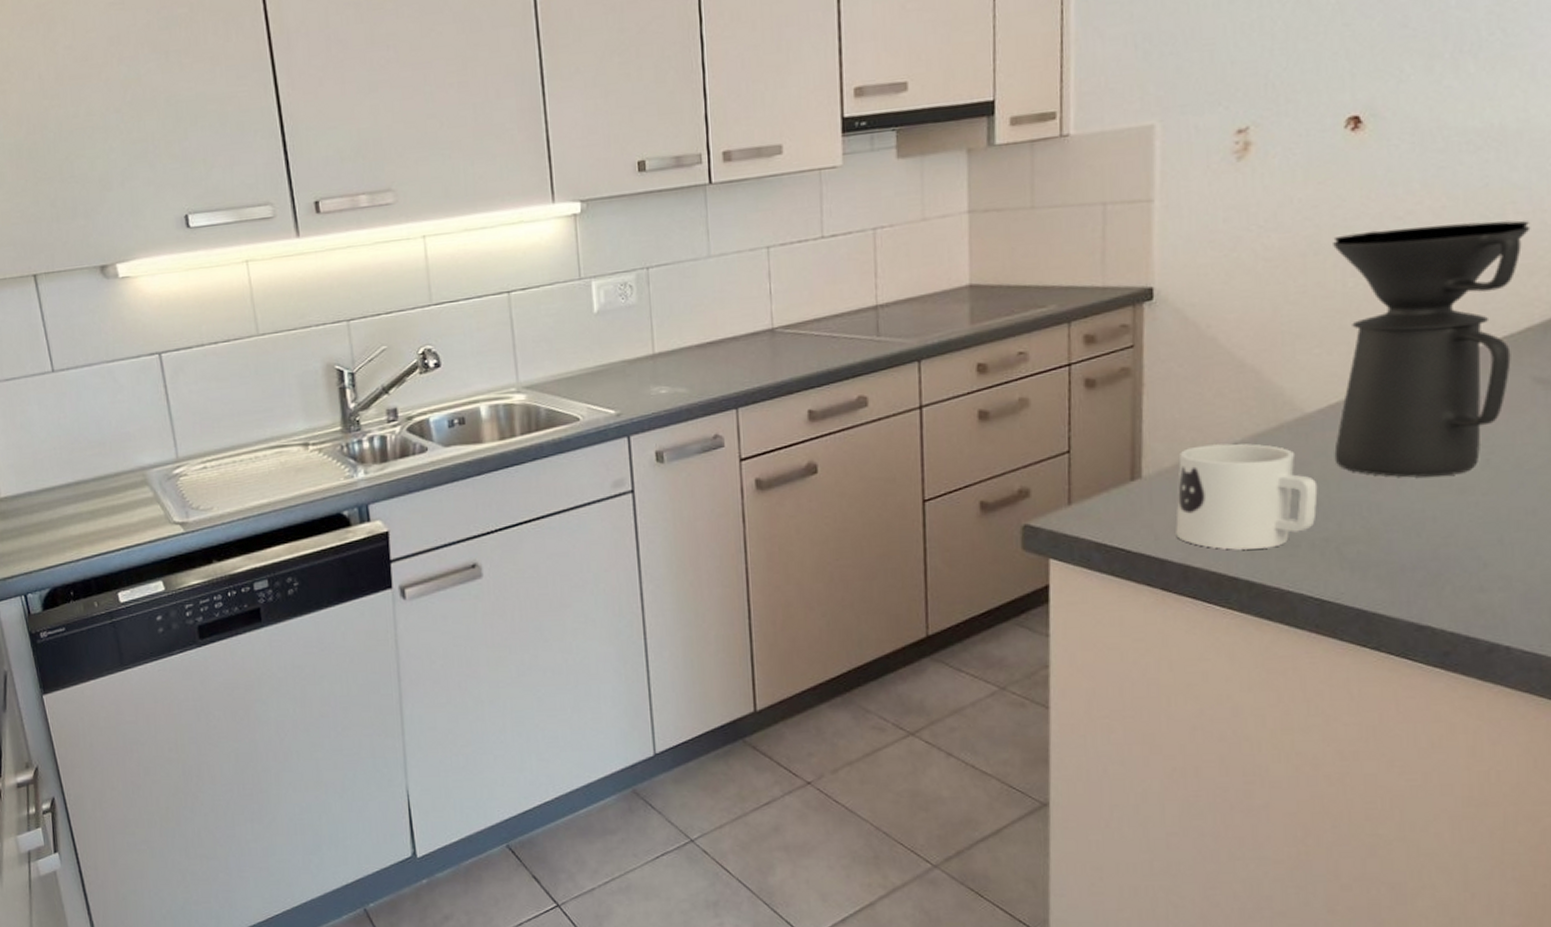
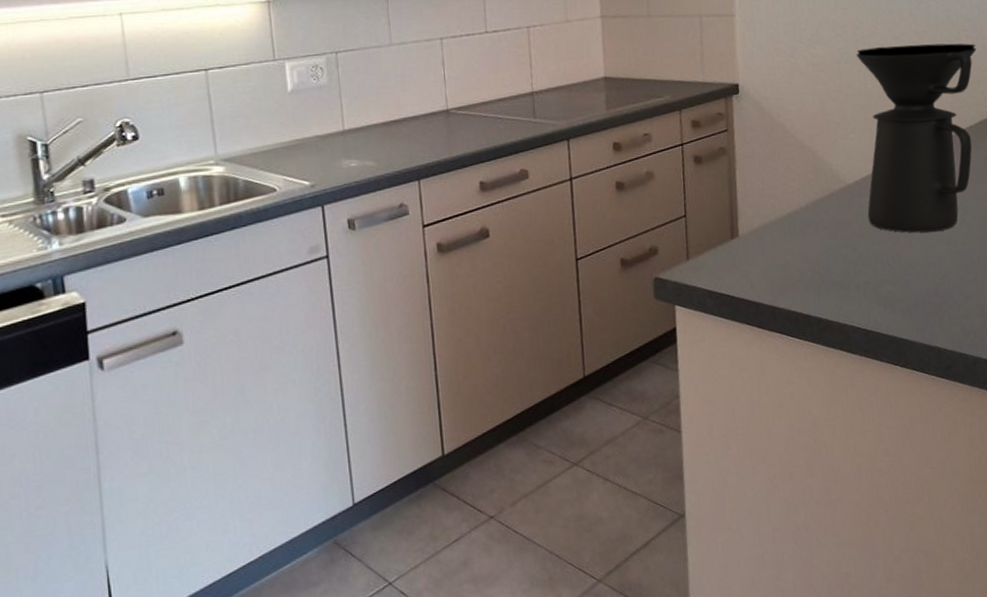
mug: present [1175,443,1318,550] -> none [764,208,859,293]

